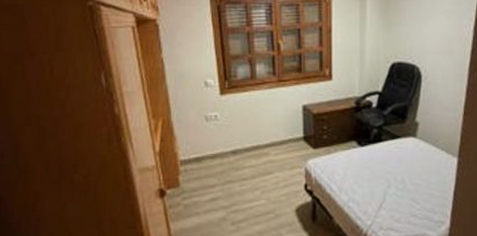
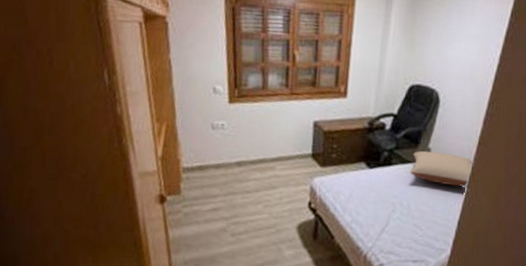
pillow: none [400,124,462,157] -> present [409,151,474,187]

